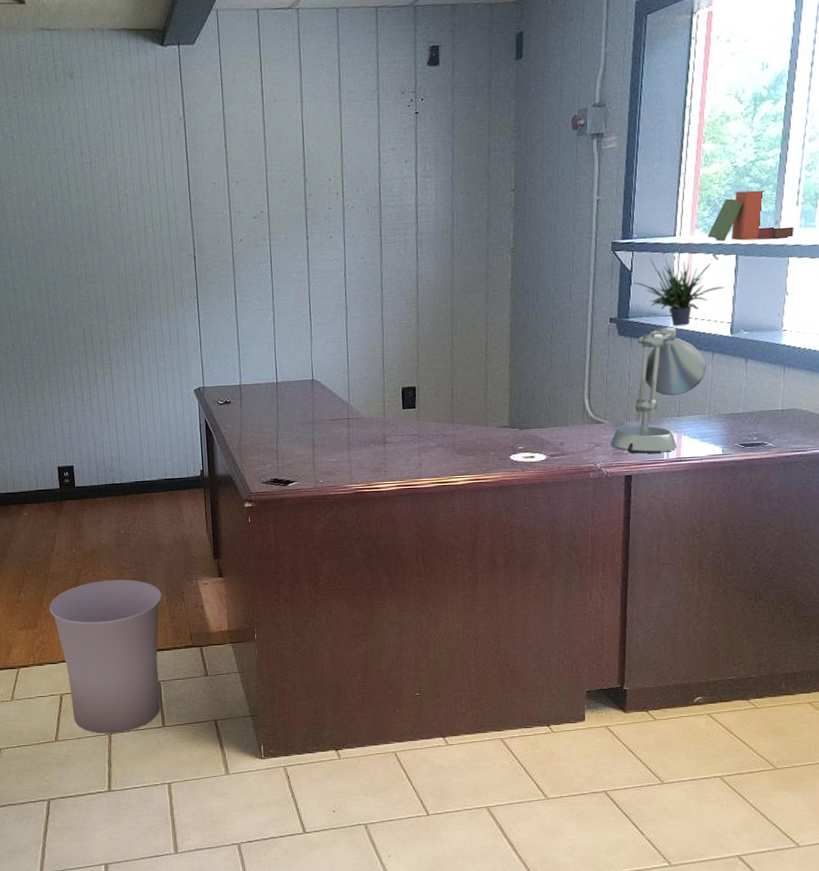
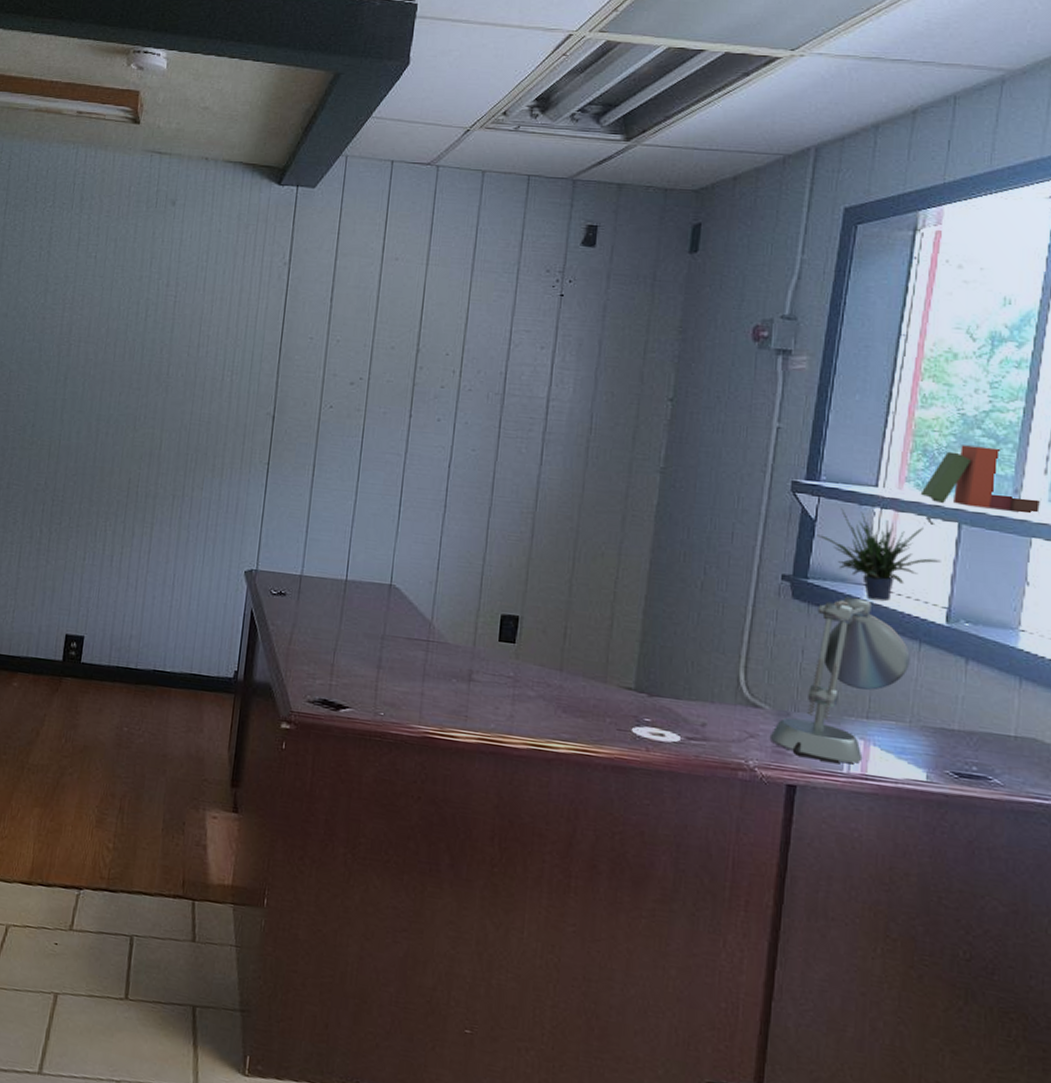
waste bin: present [49,579,162,734] -> none [16,786,158,996]

